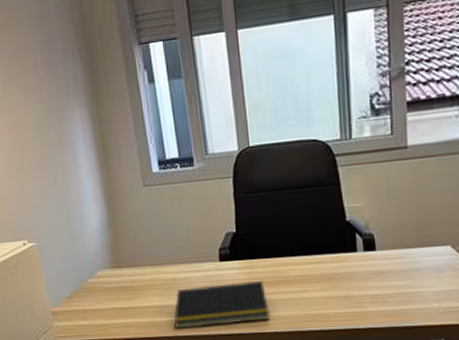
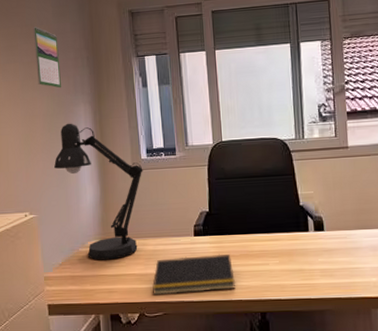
calendar: none [9,11,51,90] -> present [33,26,61,88]
desk lamp: none [51,132,156,292] -> present [54,123,143,260]

